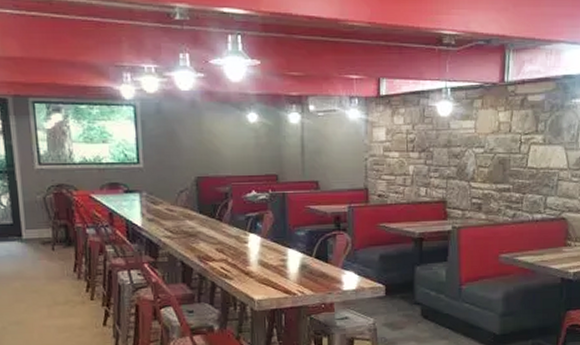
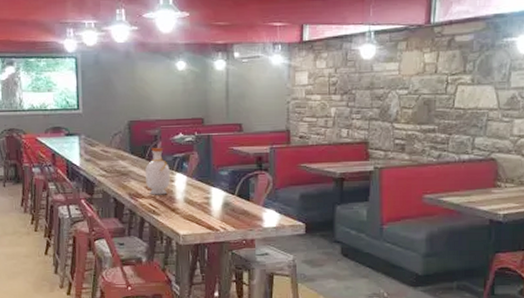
bottle: none [216,205,243,258] -> present [145,147,170,195]

